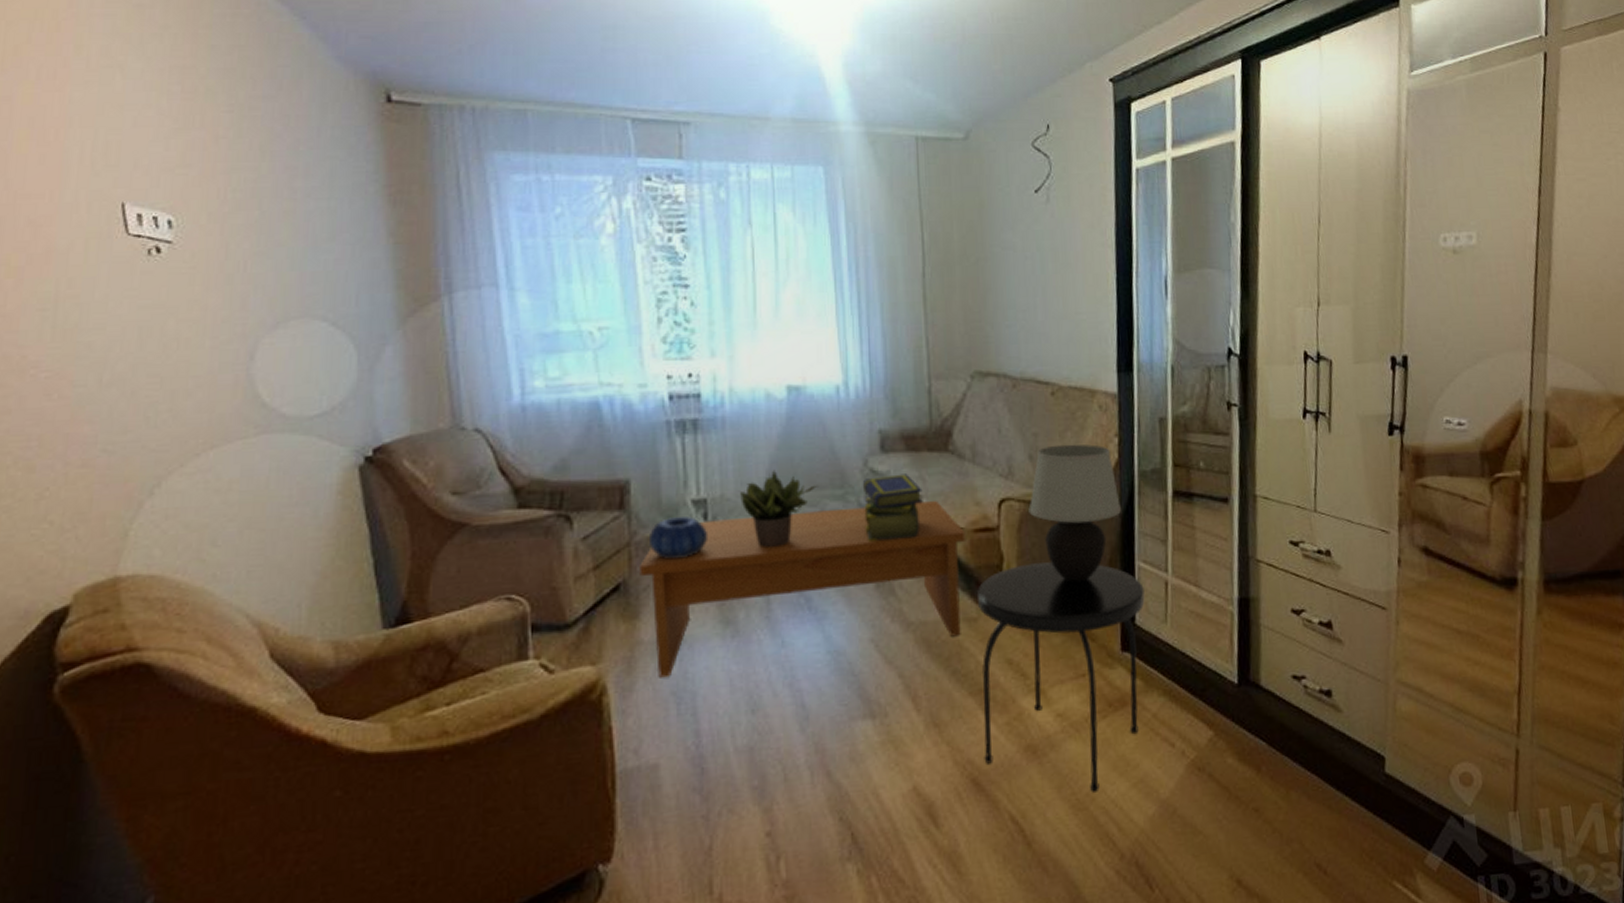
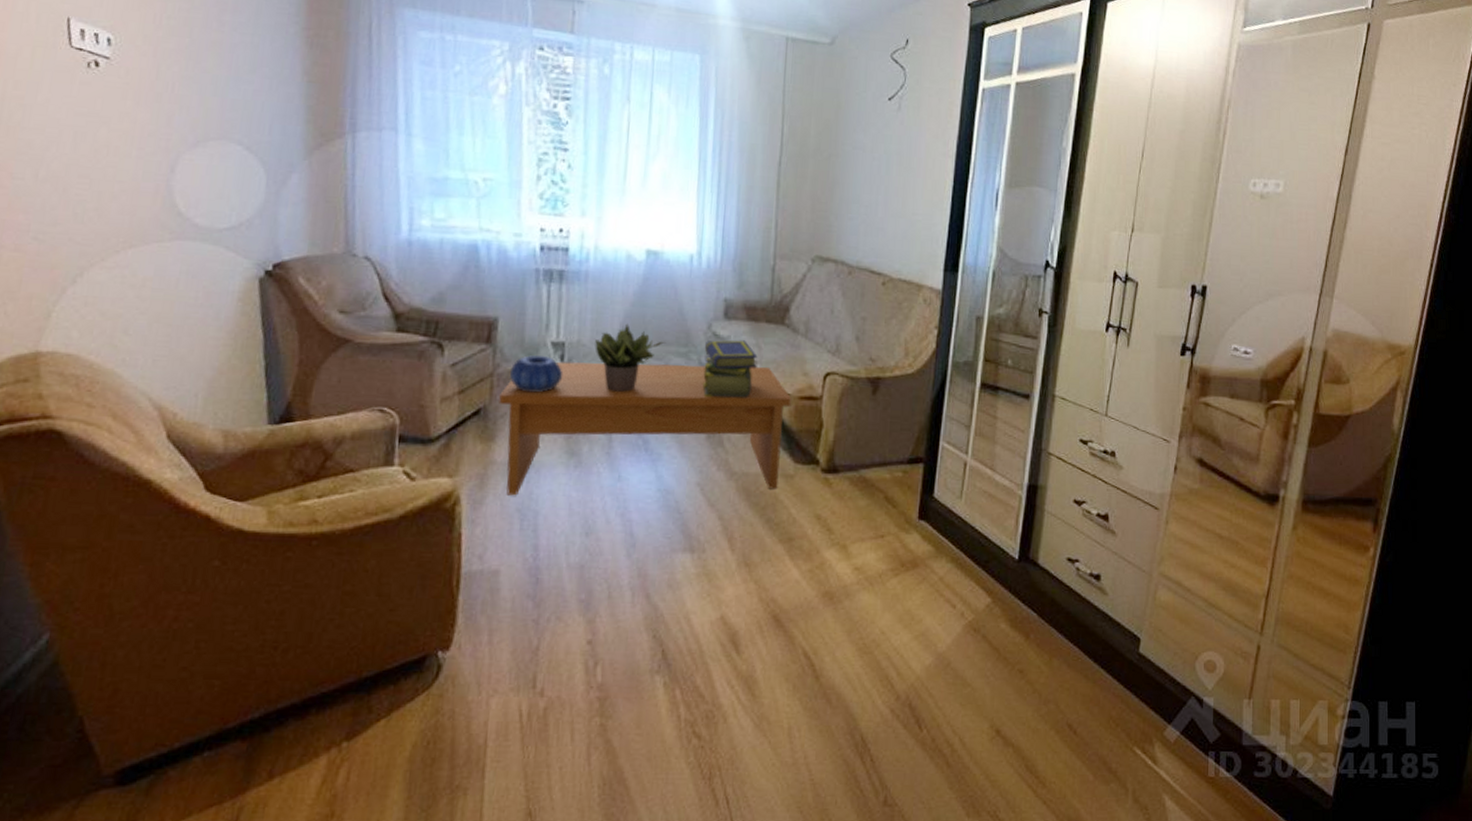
side table: present [978,562,1145,792] -> none [786,432,945,639]
table lamp: present [1028,444,1121,582] -> none [850,330,933,454]

